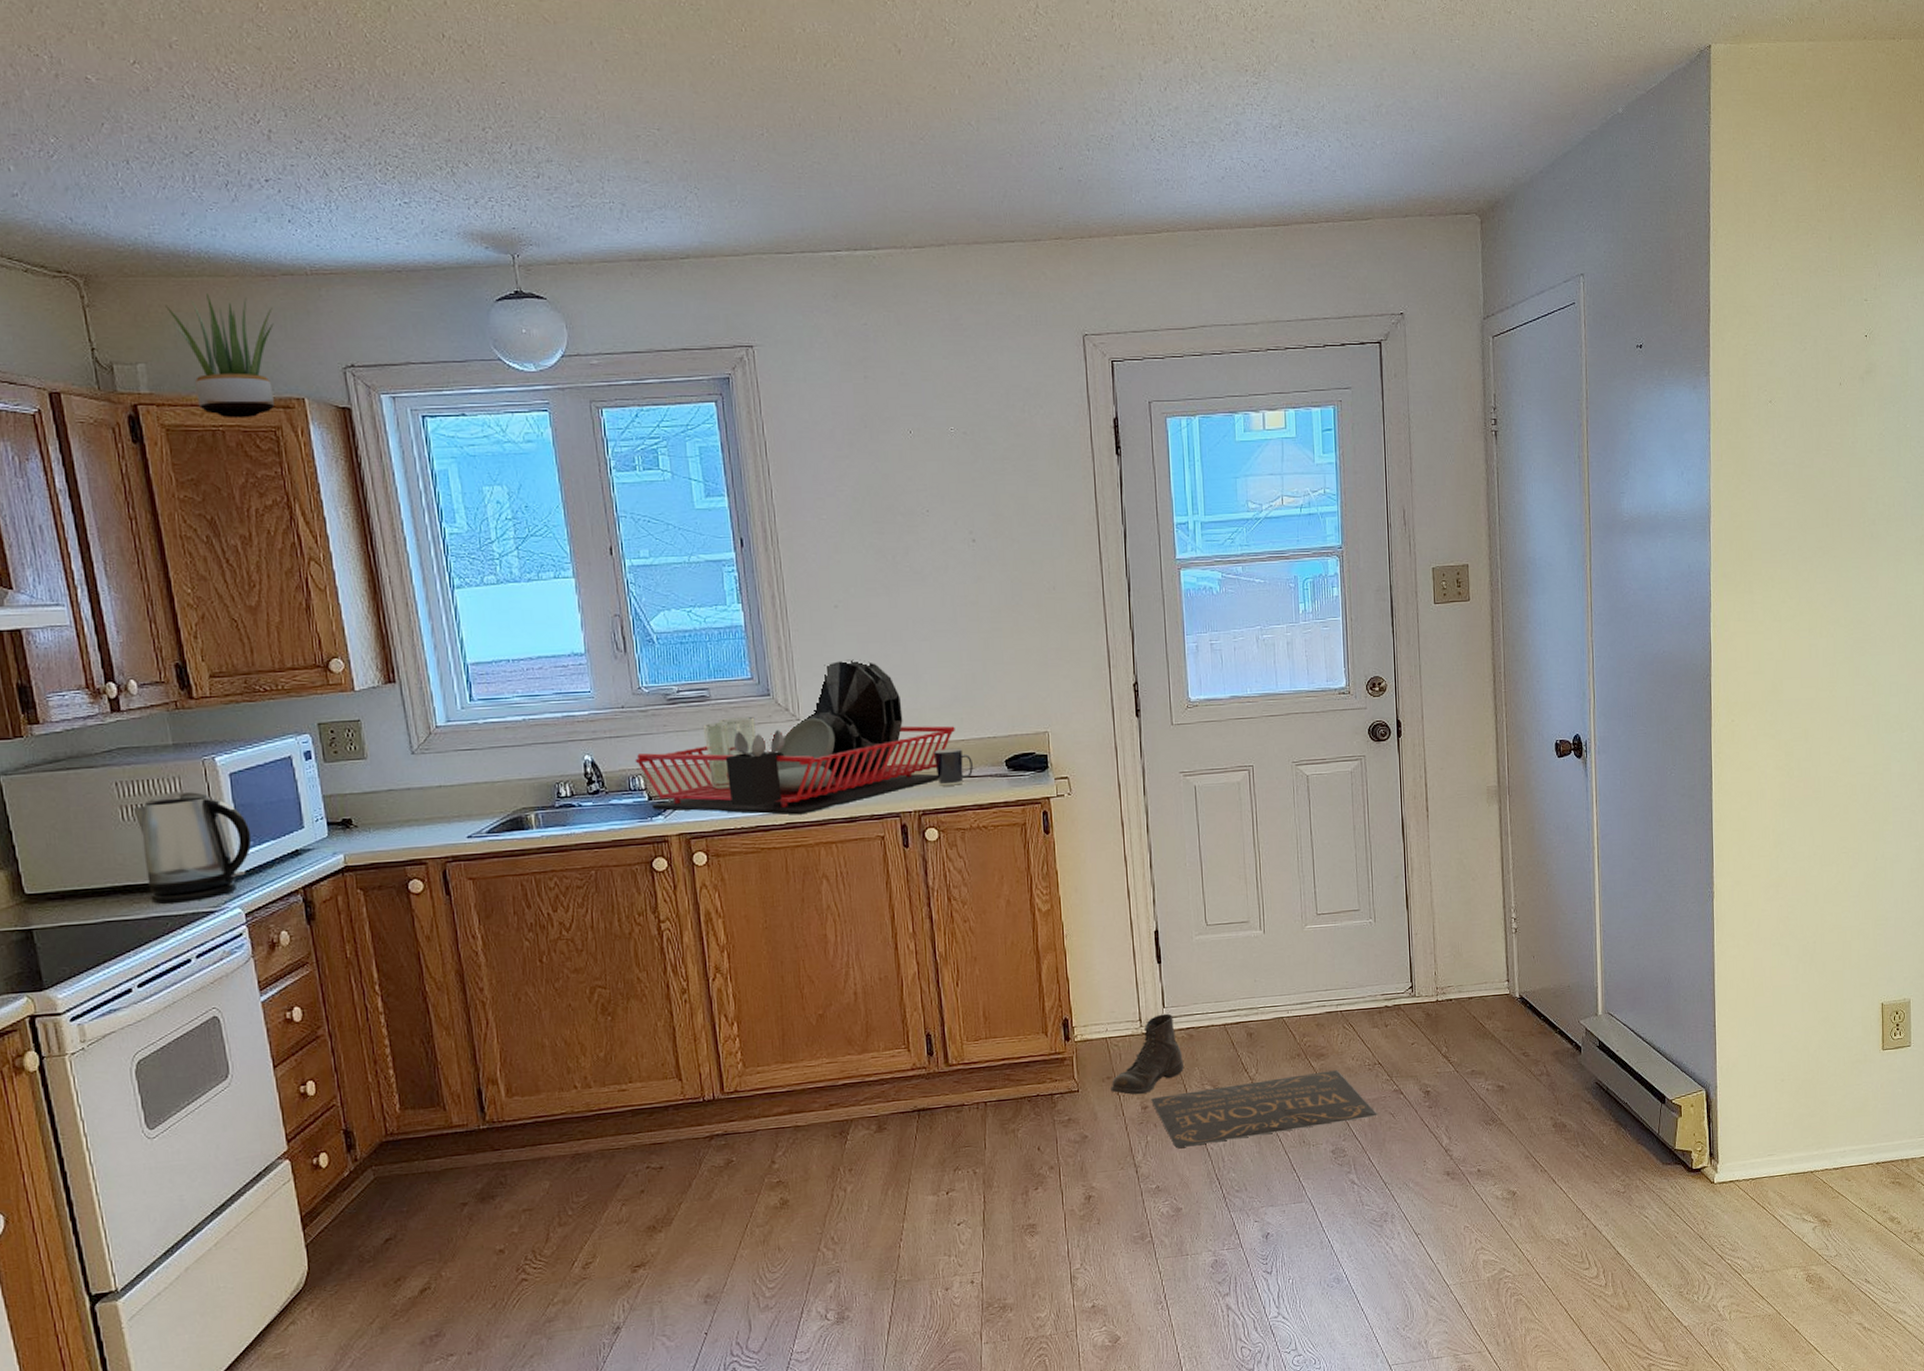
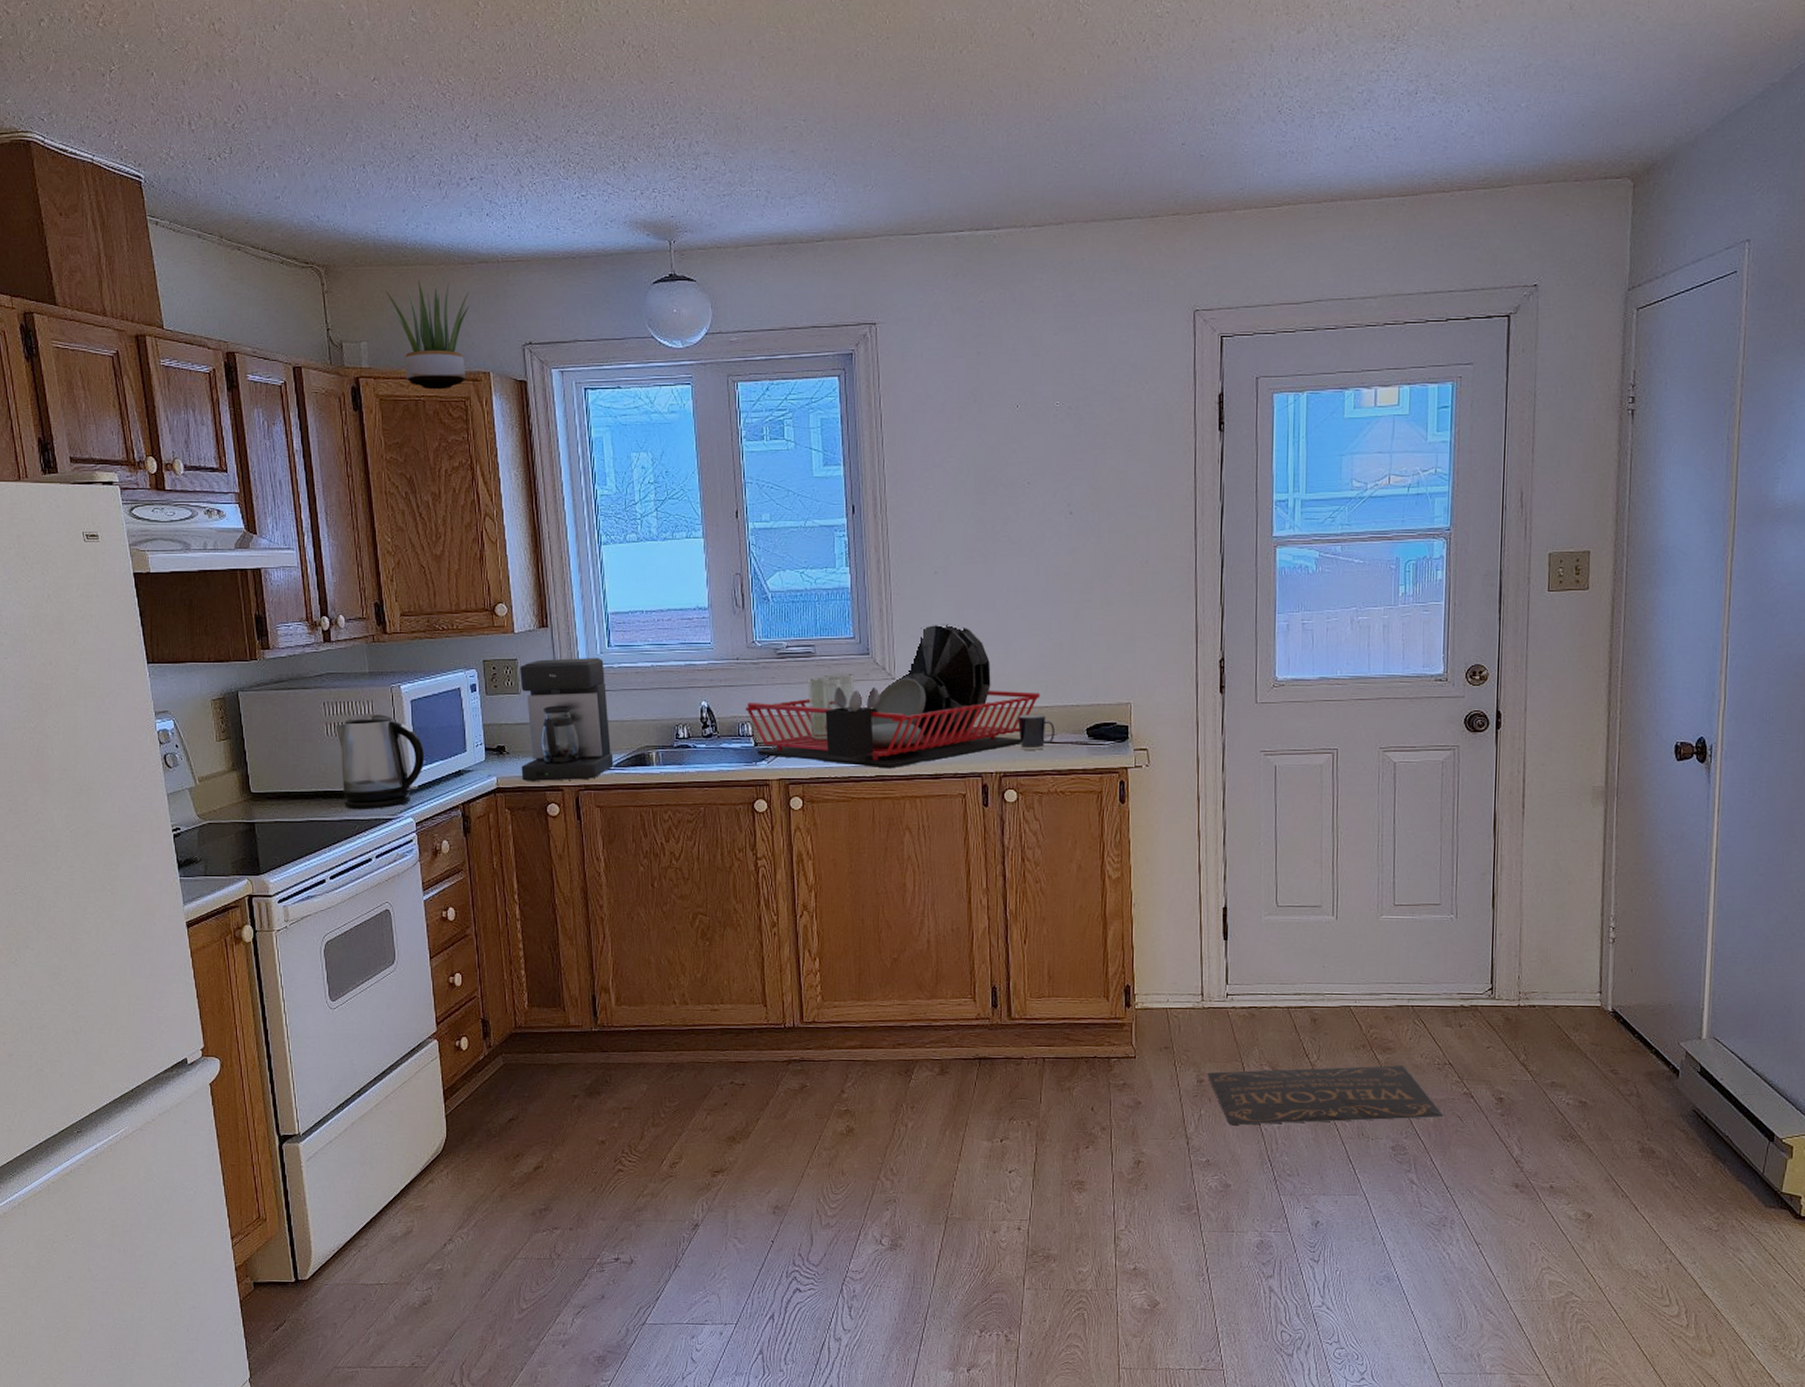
coffee maker: none [364,713,486,857] -> present [520,657,614,782]
boot: present [1111,1013,1184,1095] -> none [1168,990,1243,1068]

